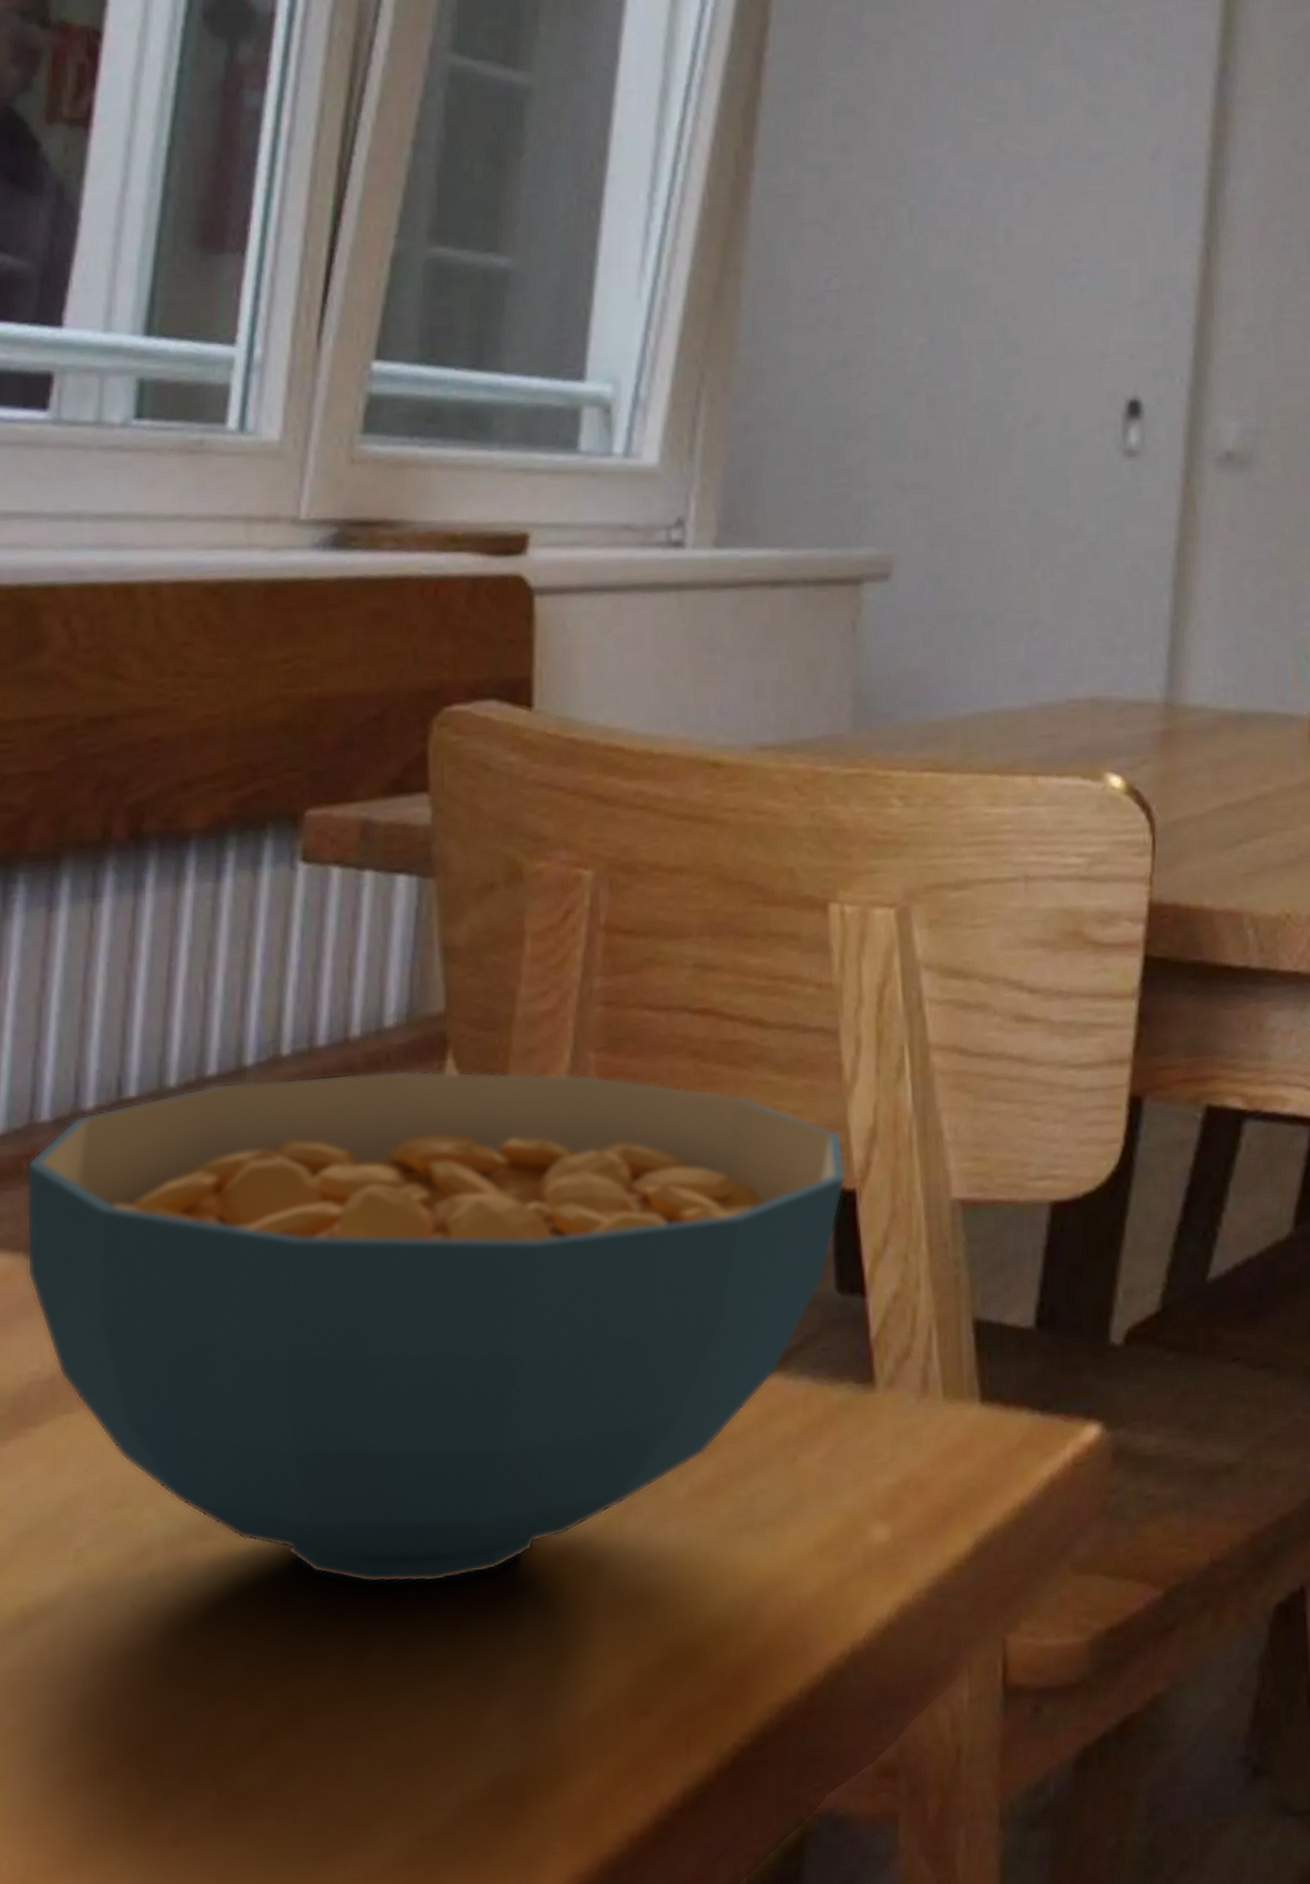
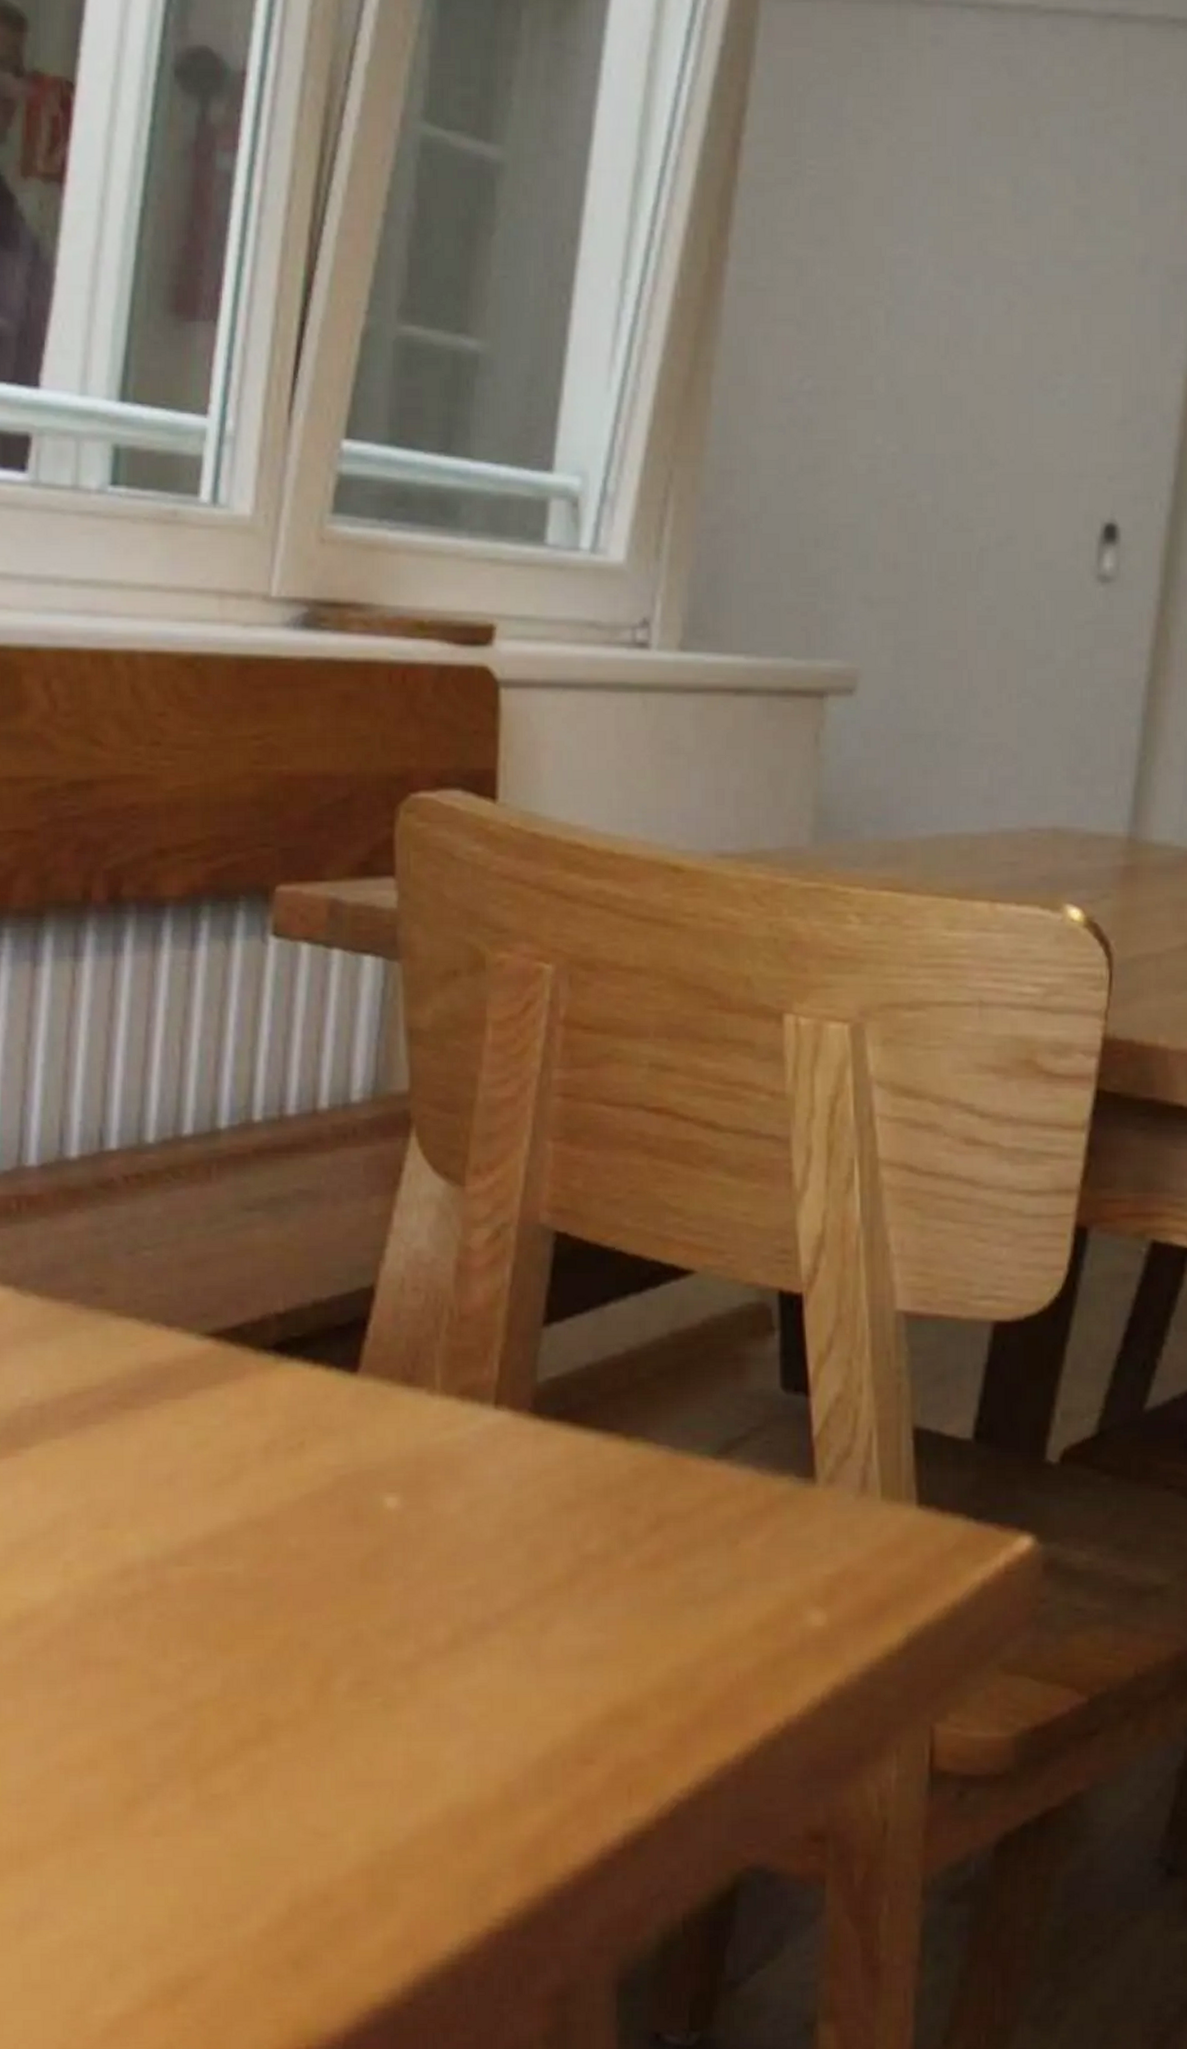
cereal bowl: present [25,1070,847,1584] -> none [15,1143,794,1624]

